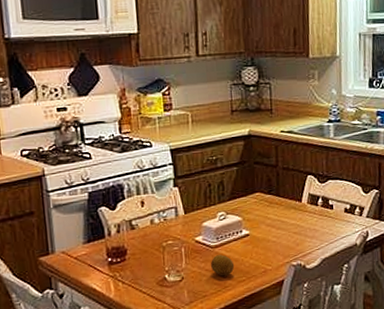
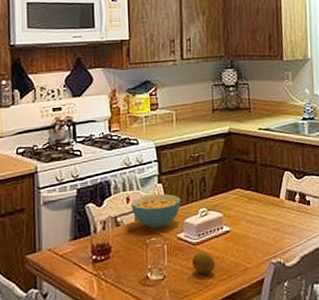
cereal bowl: none [145,197,199,232] -> present [130,194,181,229]

